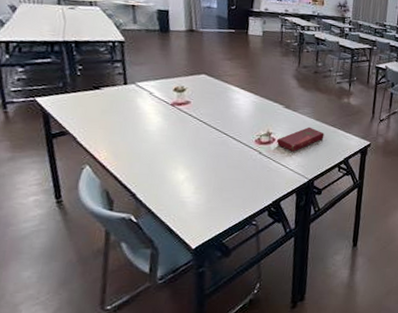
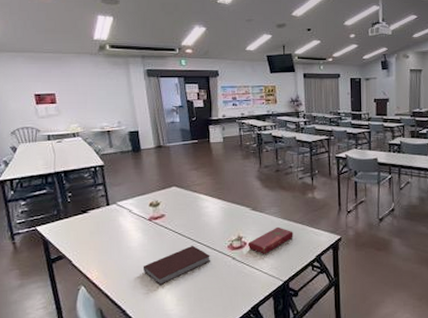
notebook: none [160,135,236,173] -> present [143,245,210,286]

